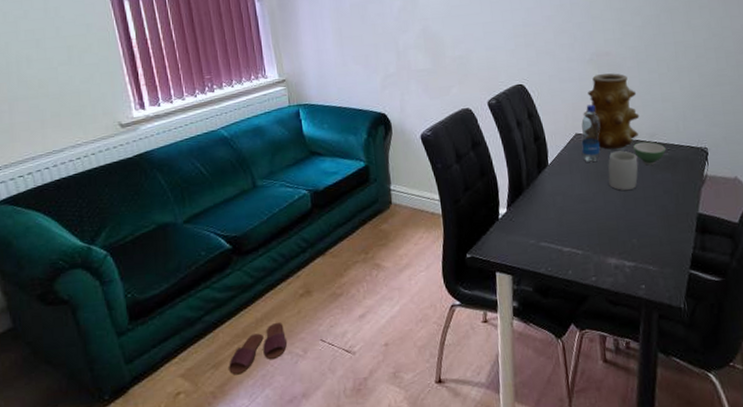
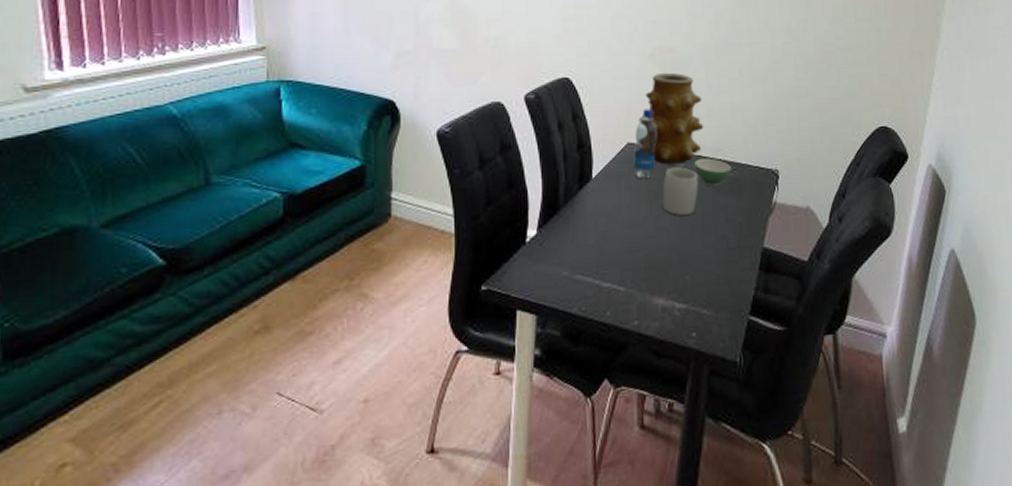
slippers: present [229,322,287,375] -> none [142,367,229,440]

